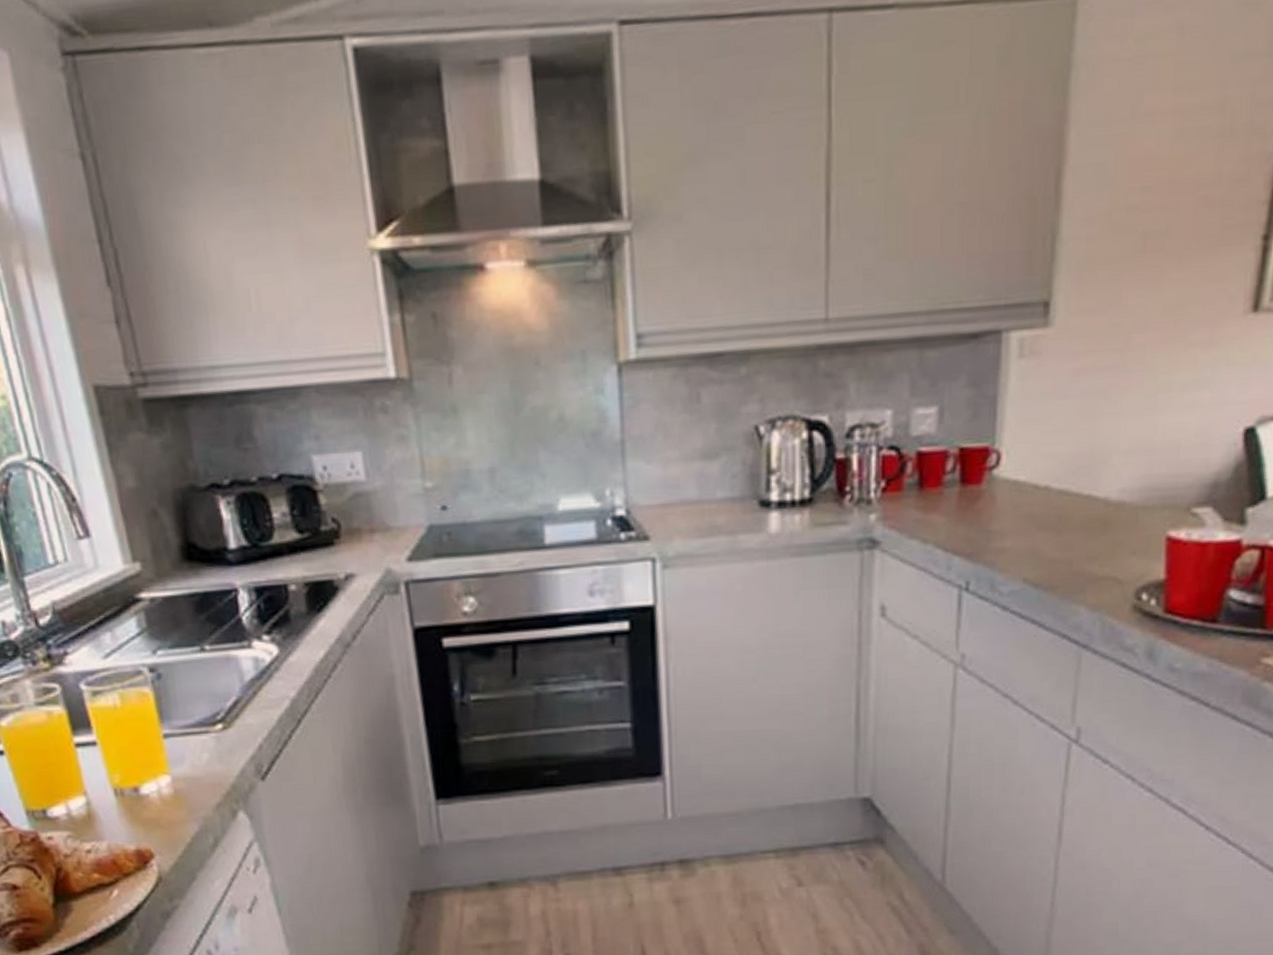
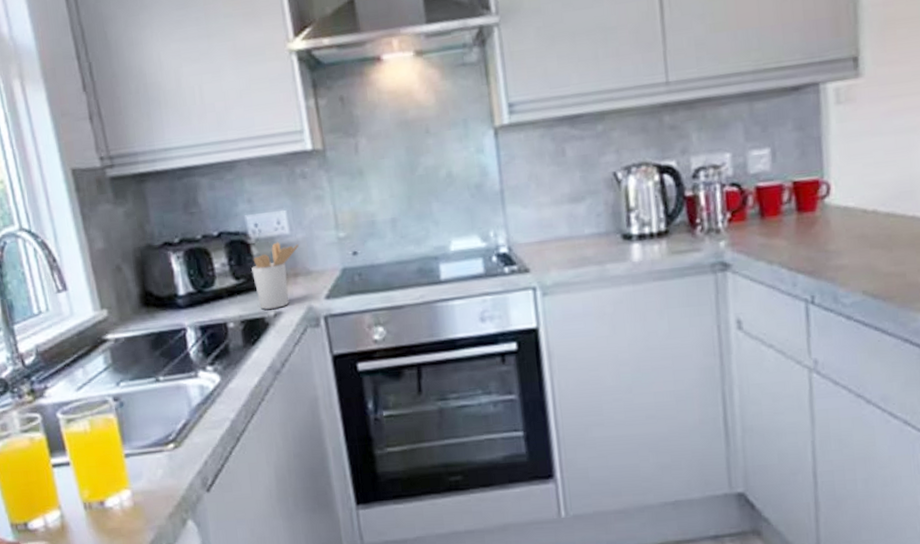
utensil holder: none [318,489,376,572] -> present [251,242,299,310]

